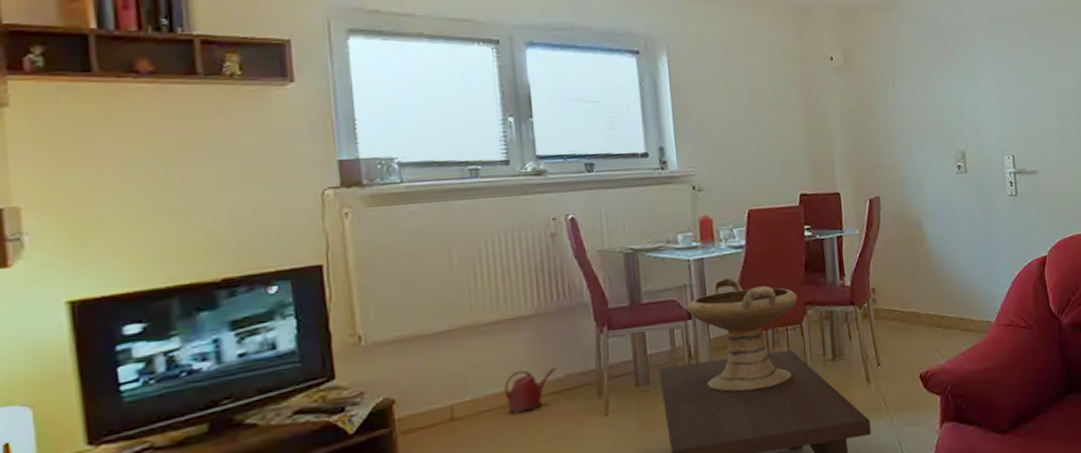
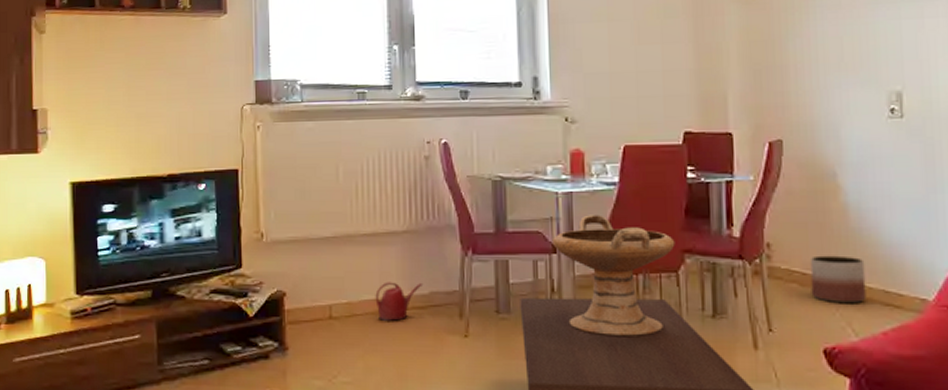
planter: none [905,292,949,334] -> present [810,255,867,304]

